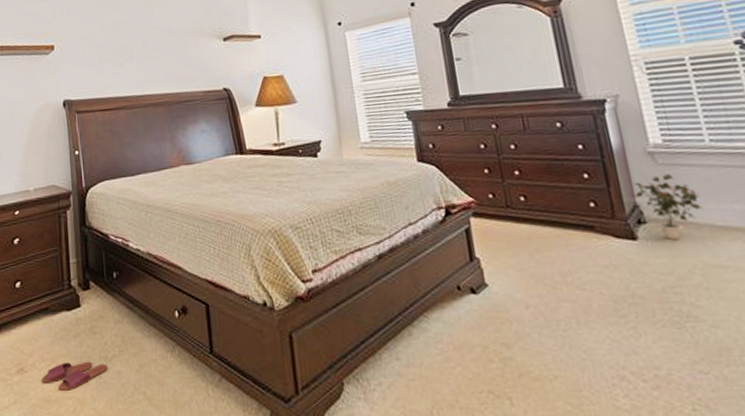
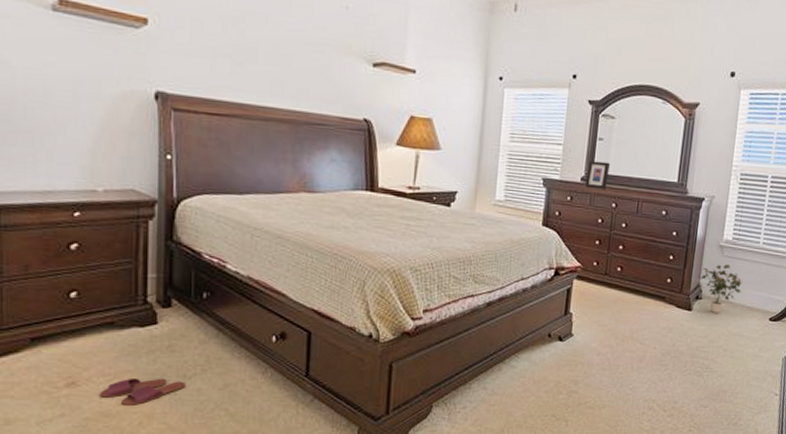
picture frame: none [452,81,480,114] -> present [585,160,611,190]

